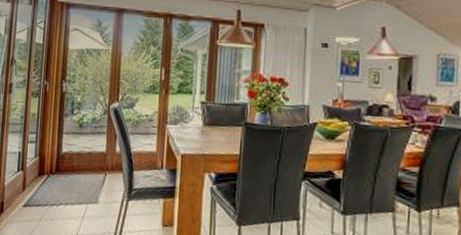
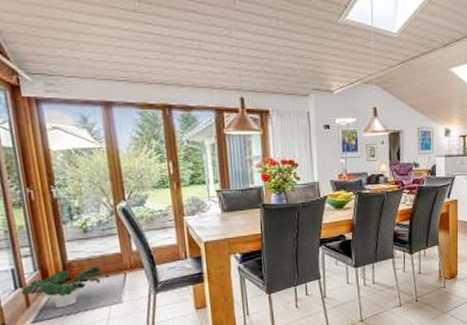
potted plant: none [21,160,92,198] -> present [21,266,109,309]

